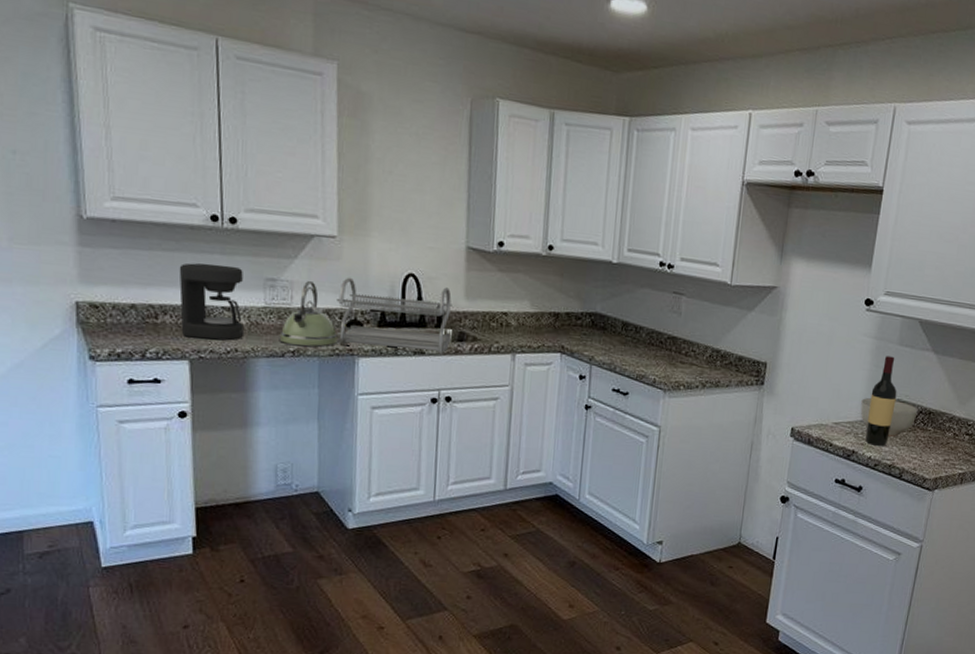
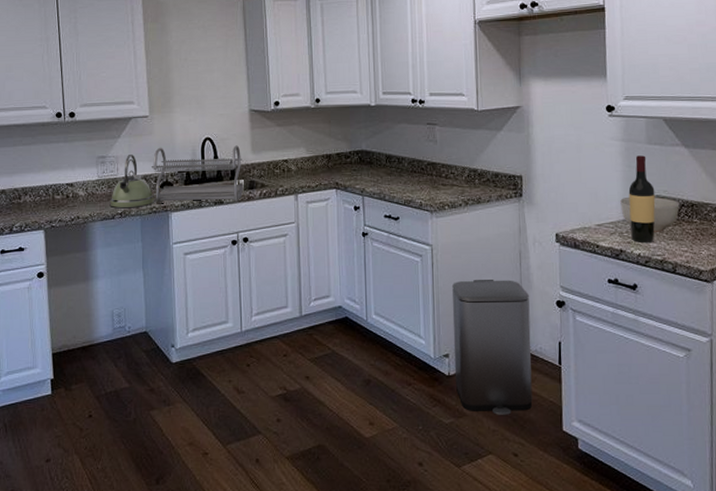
coffee maker: present [179,263,245,341] -> none [35,150,84,211]
pedal bin: none [665,467,754,605] -> present [452,280,533,415]

